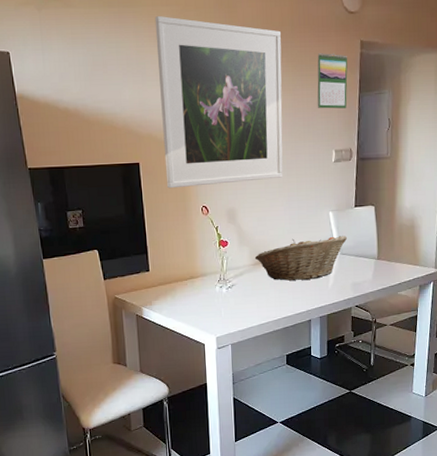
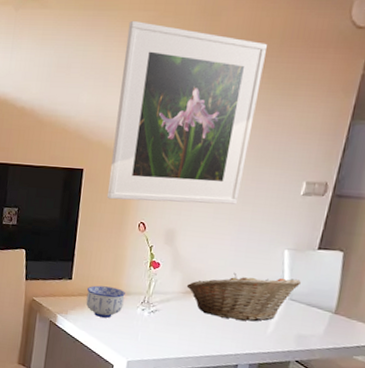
bowl: none [166,271,203,302] -> present [86,285,125,318]
calendar: present [317,53,348,109] -> none [294,71,344,136]

